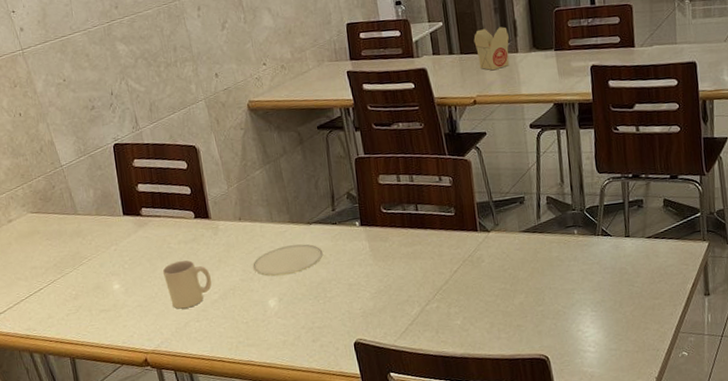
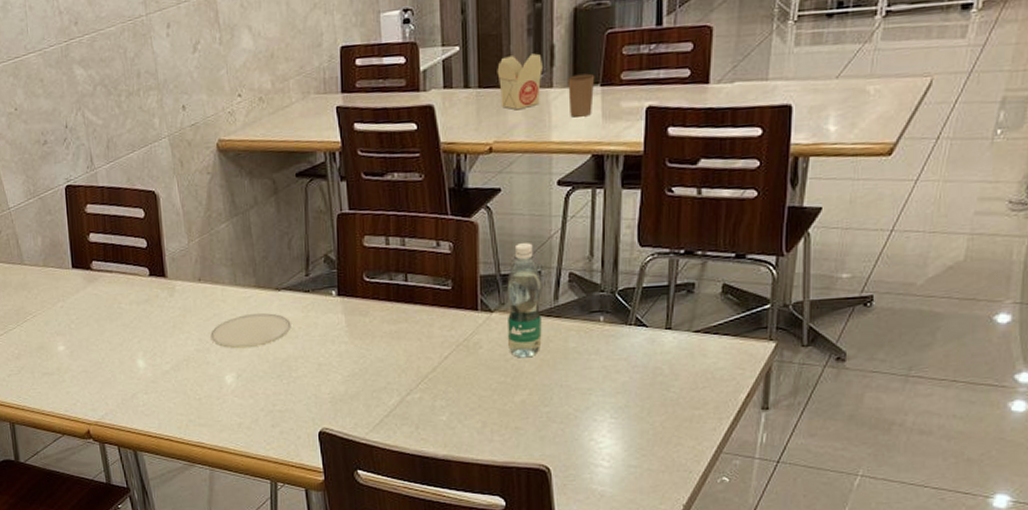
cup: present [162,260,212,309] -> none [111,323,163,378]
bottle: none [498,174,531,268] -> present [507,242,542,358]
cup: none [529,41,550,75] -> present [568,73,595,117]

